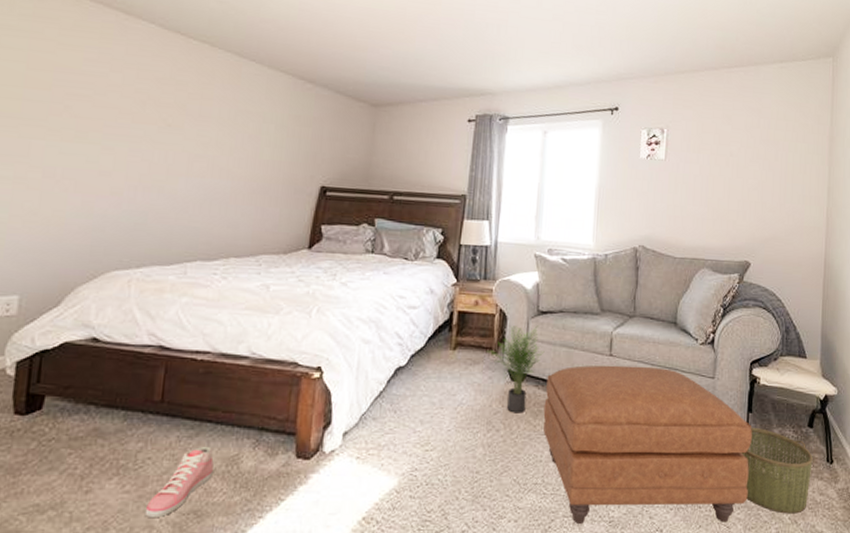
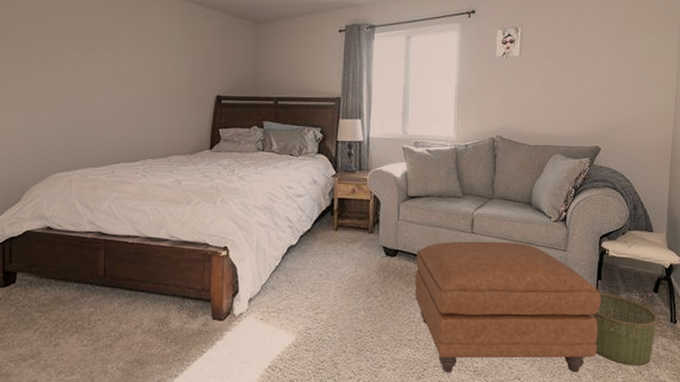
sneaker: present [144,446,214,519] -> none [100,310,149,366]
potted plant: present [487,325,545,414] -> none [364,208,414,283]

